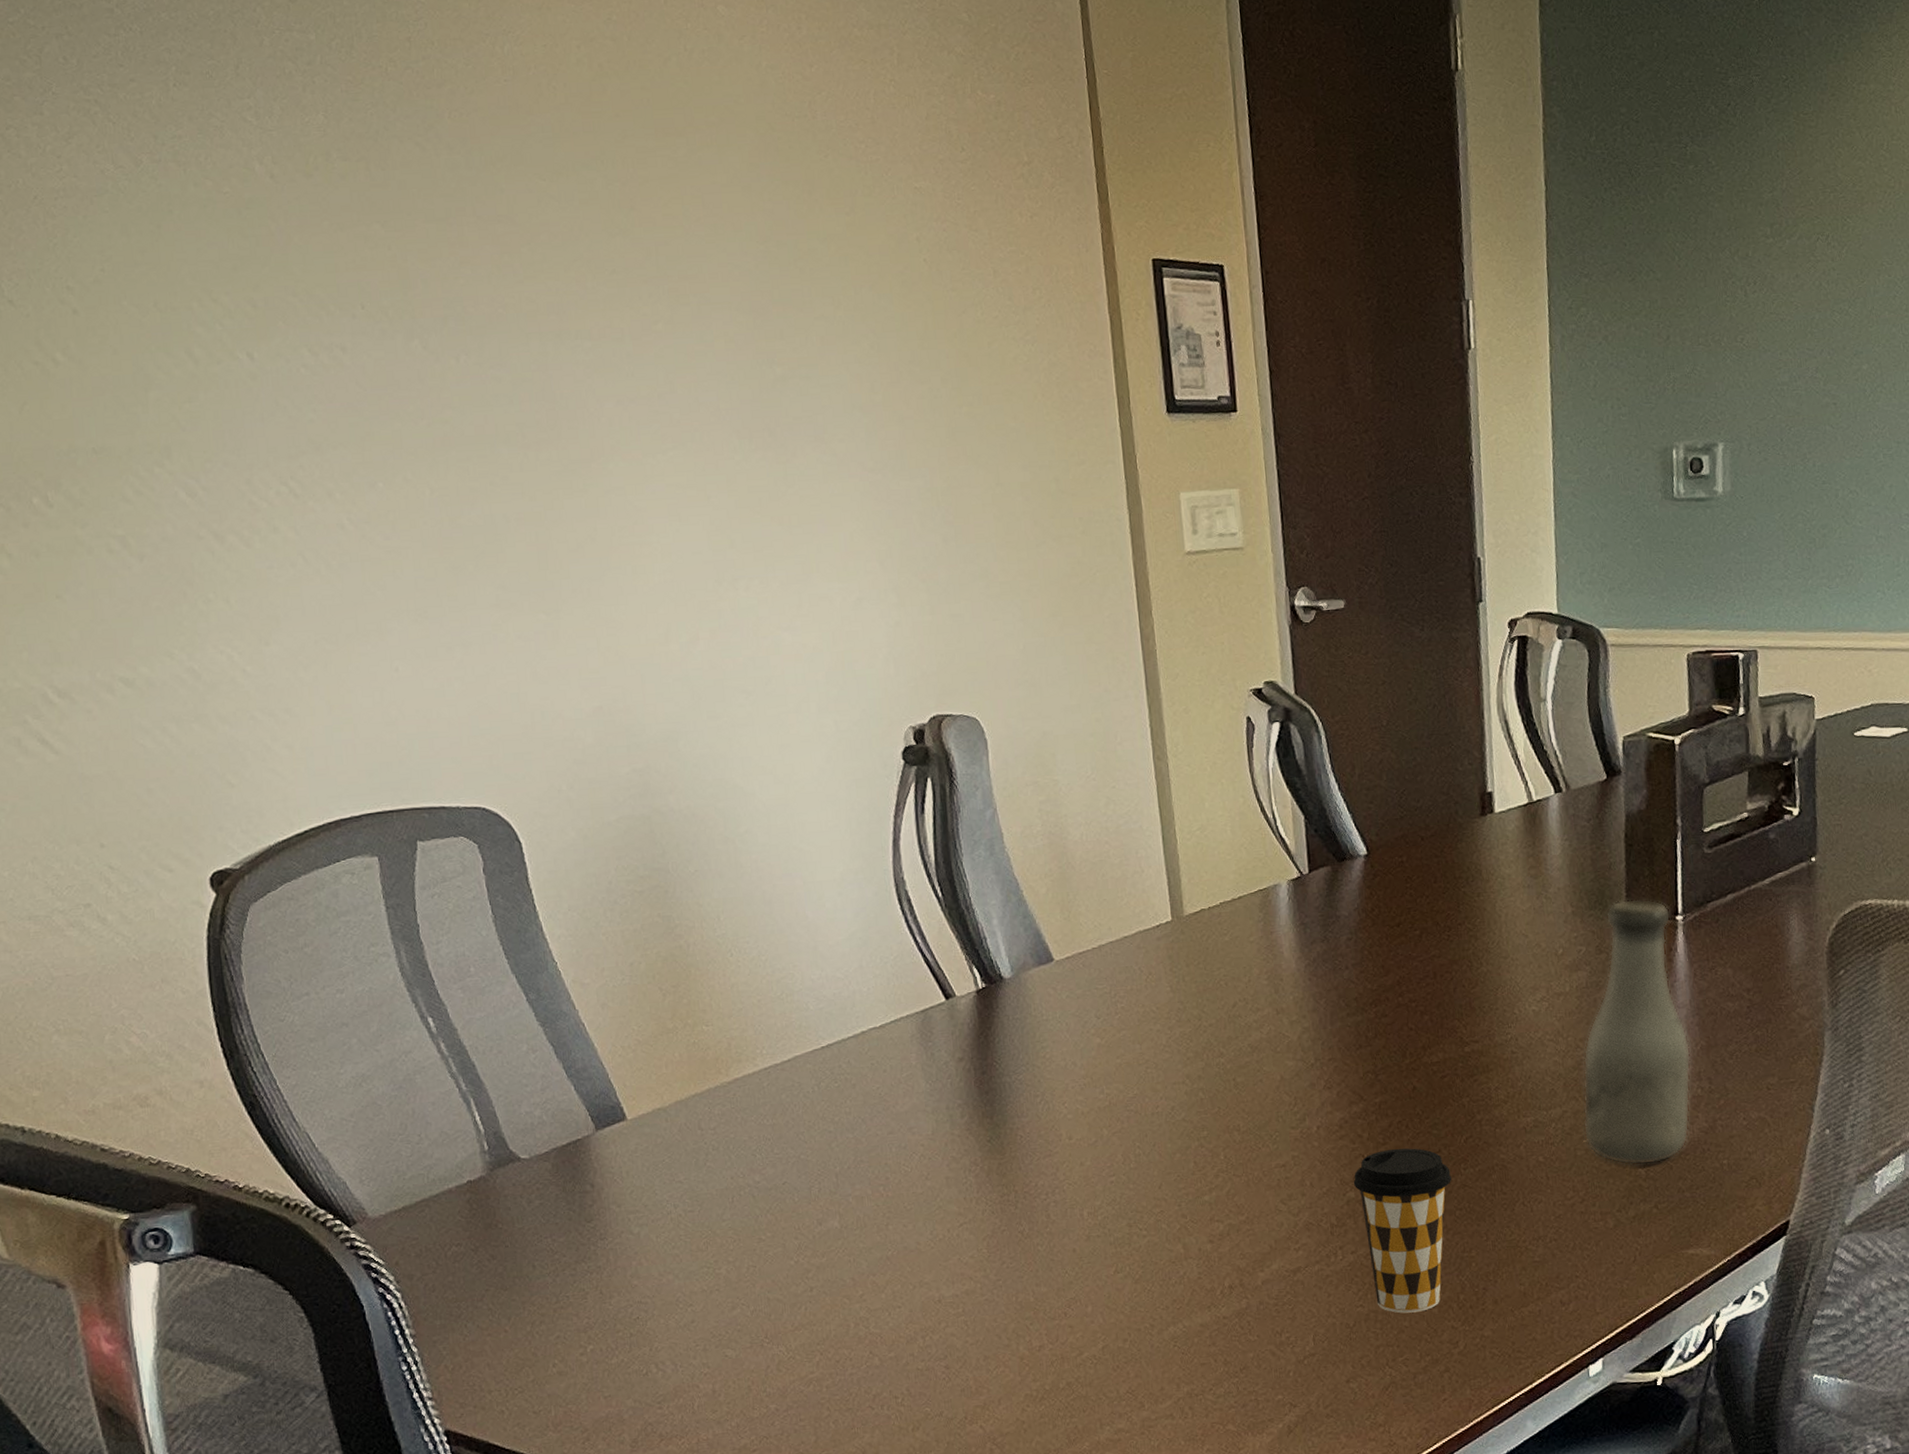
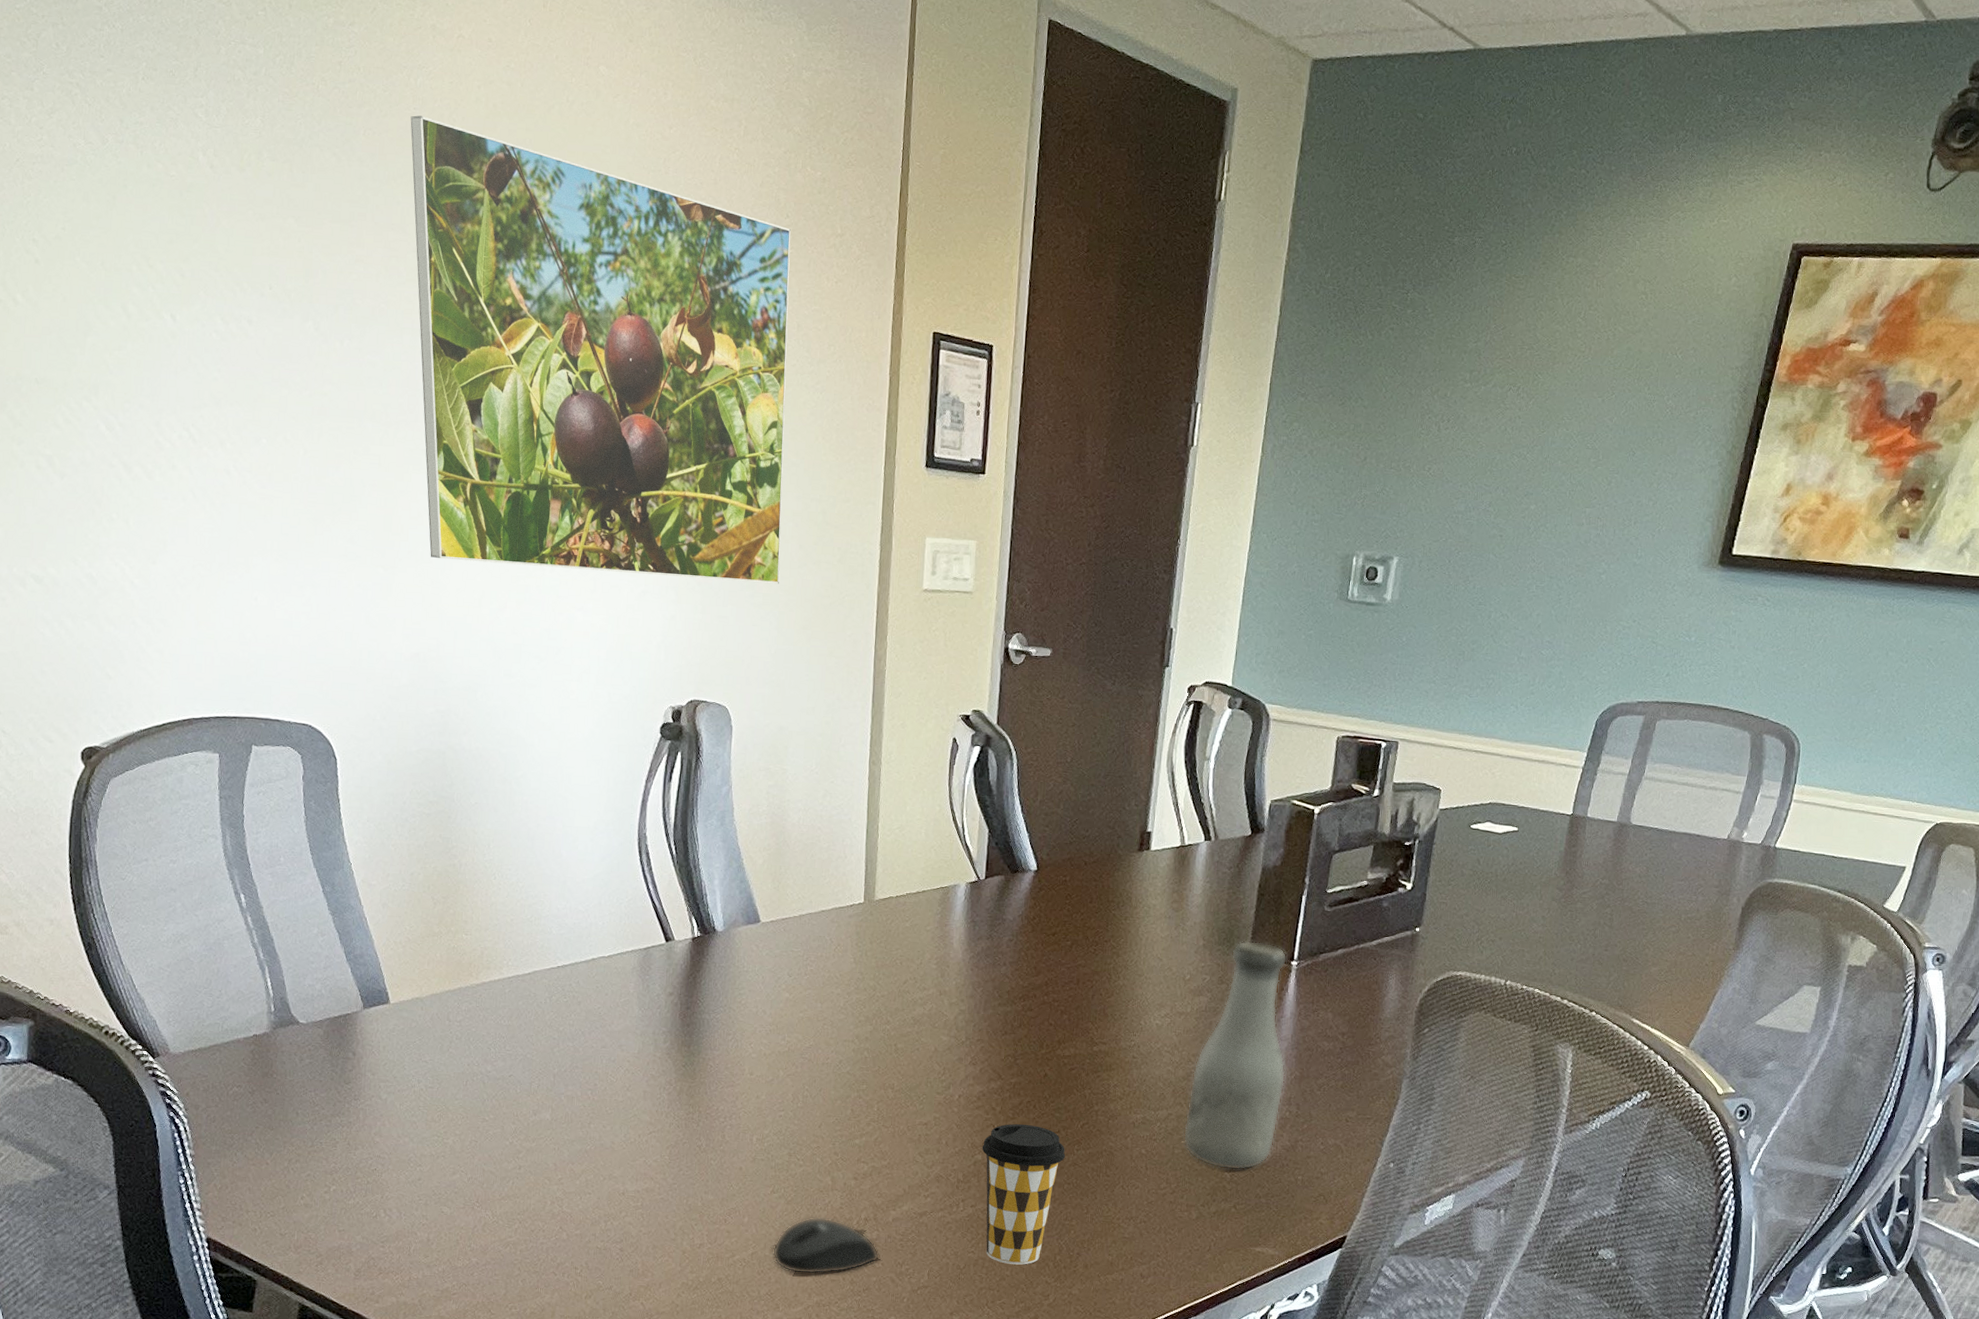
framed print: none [502,88,1017,594] -> present [410,115,791,584]
mouse: none [1126,1292,1254,1363] -> present [772,1217,880,1275]

